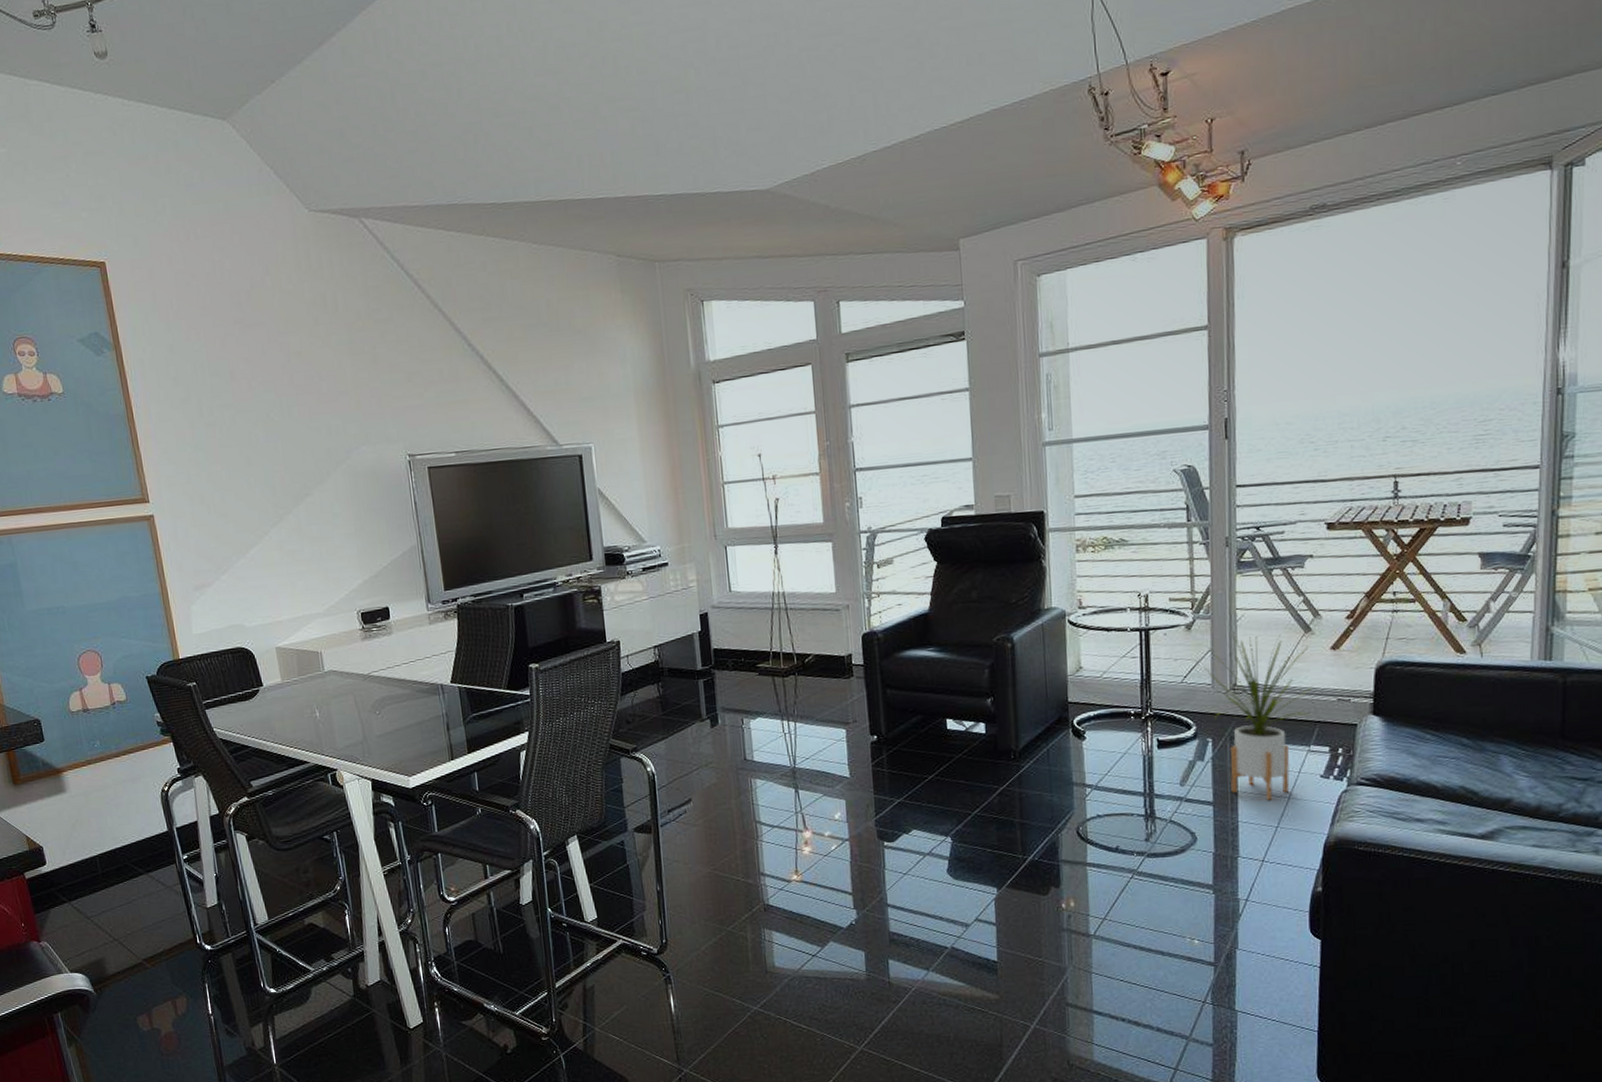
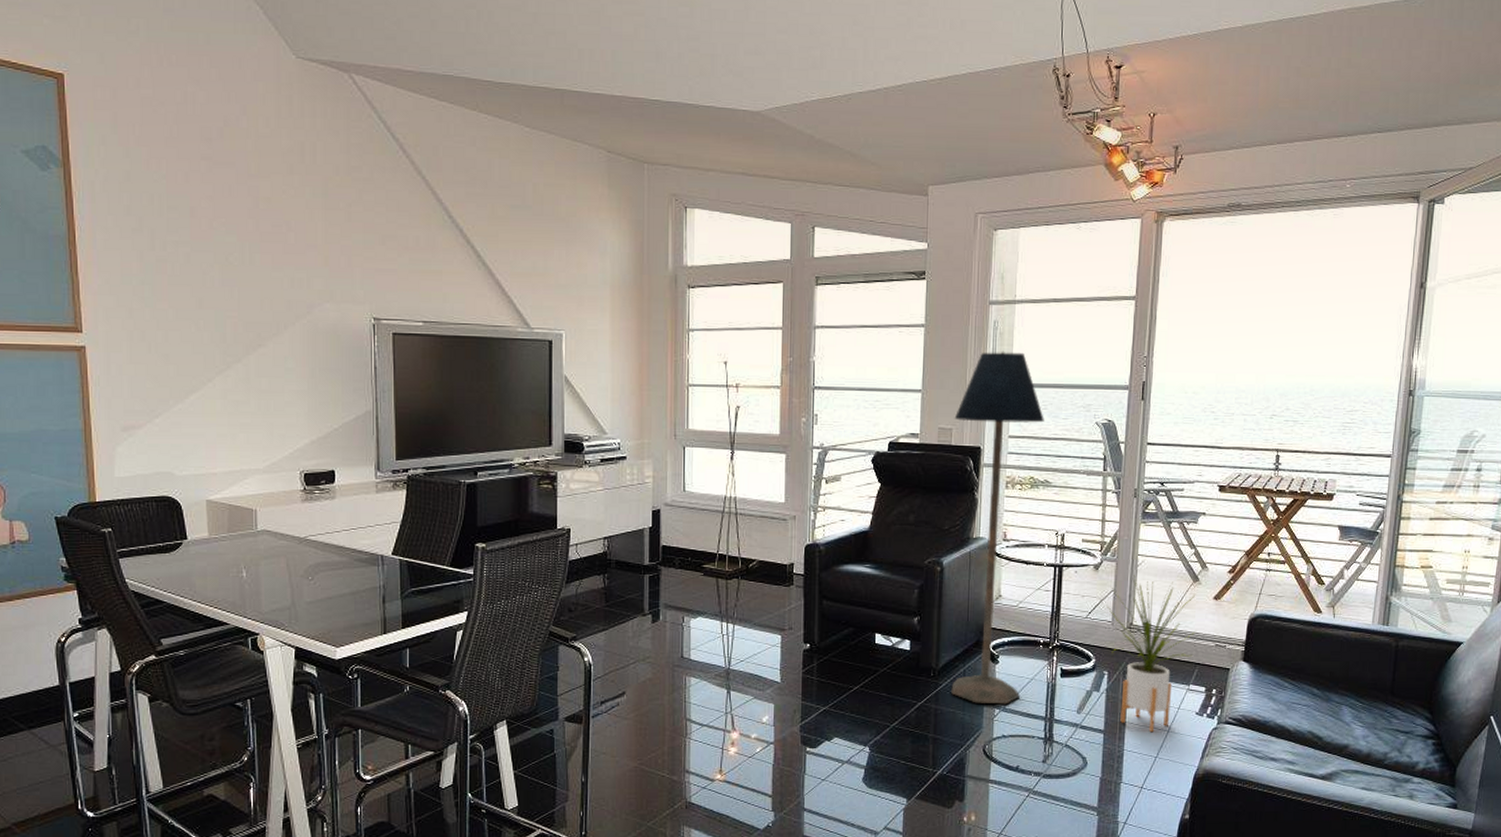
floor lamp: none [1011,404,1114,784] -> present [951,351,1044,705]

